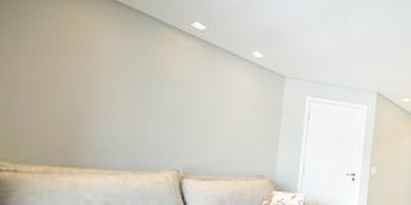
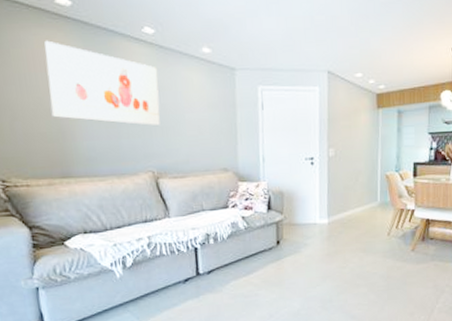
wall art: none [66,16,202,123] -> present [44,40,160,127]

